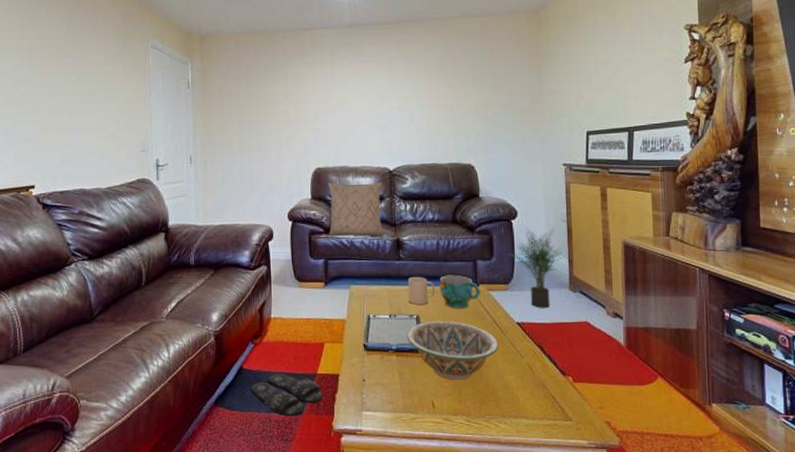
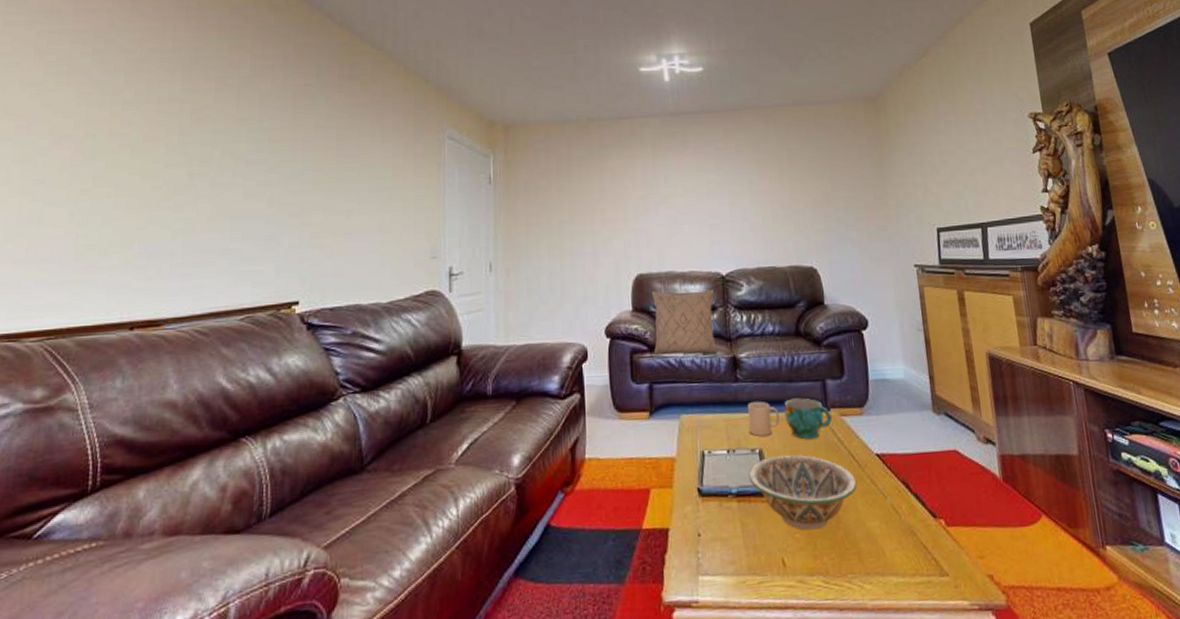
slippers: present [251,373,323,416] -> none [560,530,650,587]
potted plant: present [508,228,564,308] -> none [861,339,923,435]

